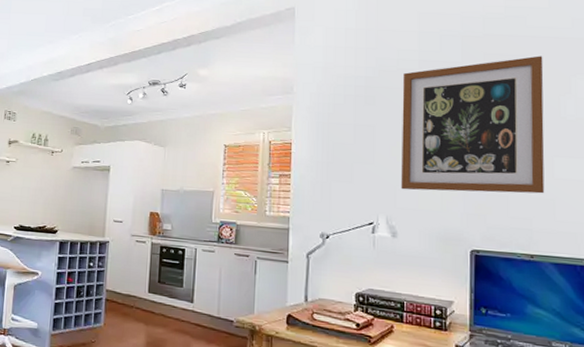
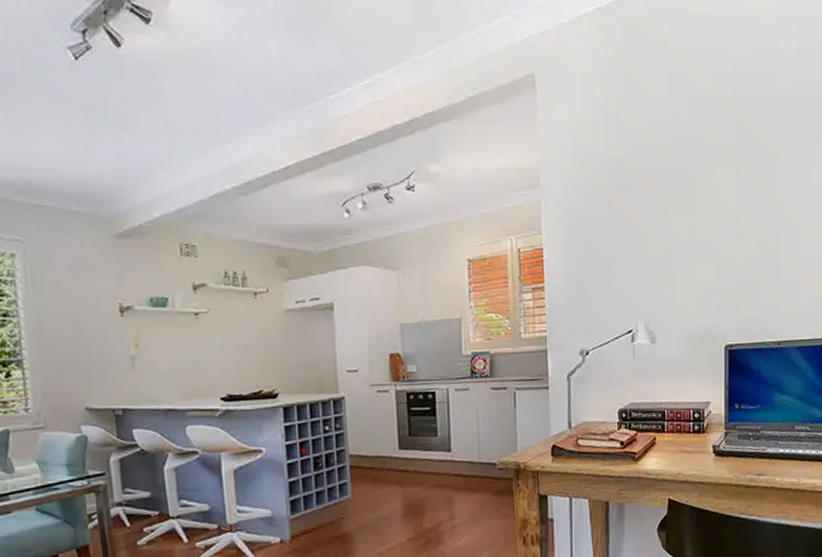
wall art: present [400,55,545,194] -> none [655,120,791,289]

